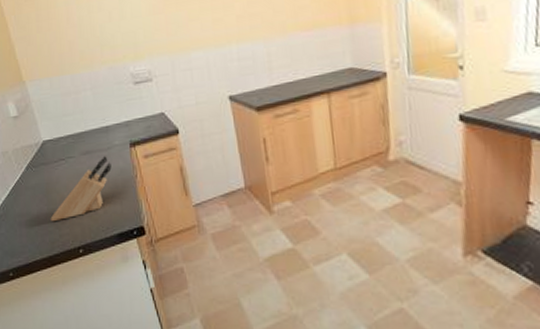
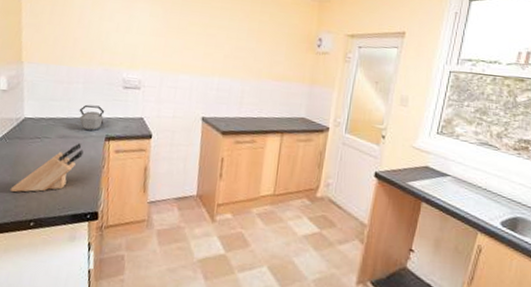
kettle: none [94,110,123,140] -> present [79,104,105,131]

